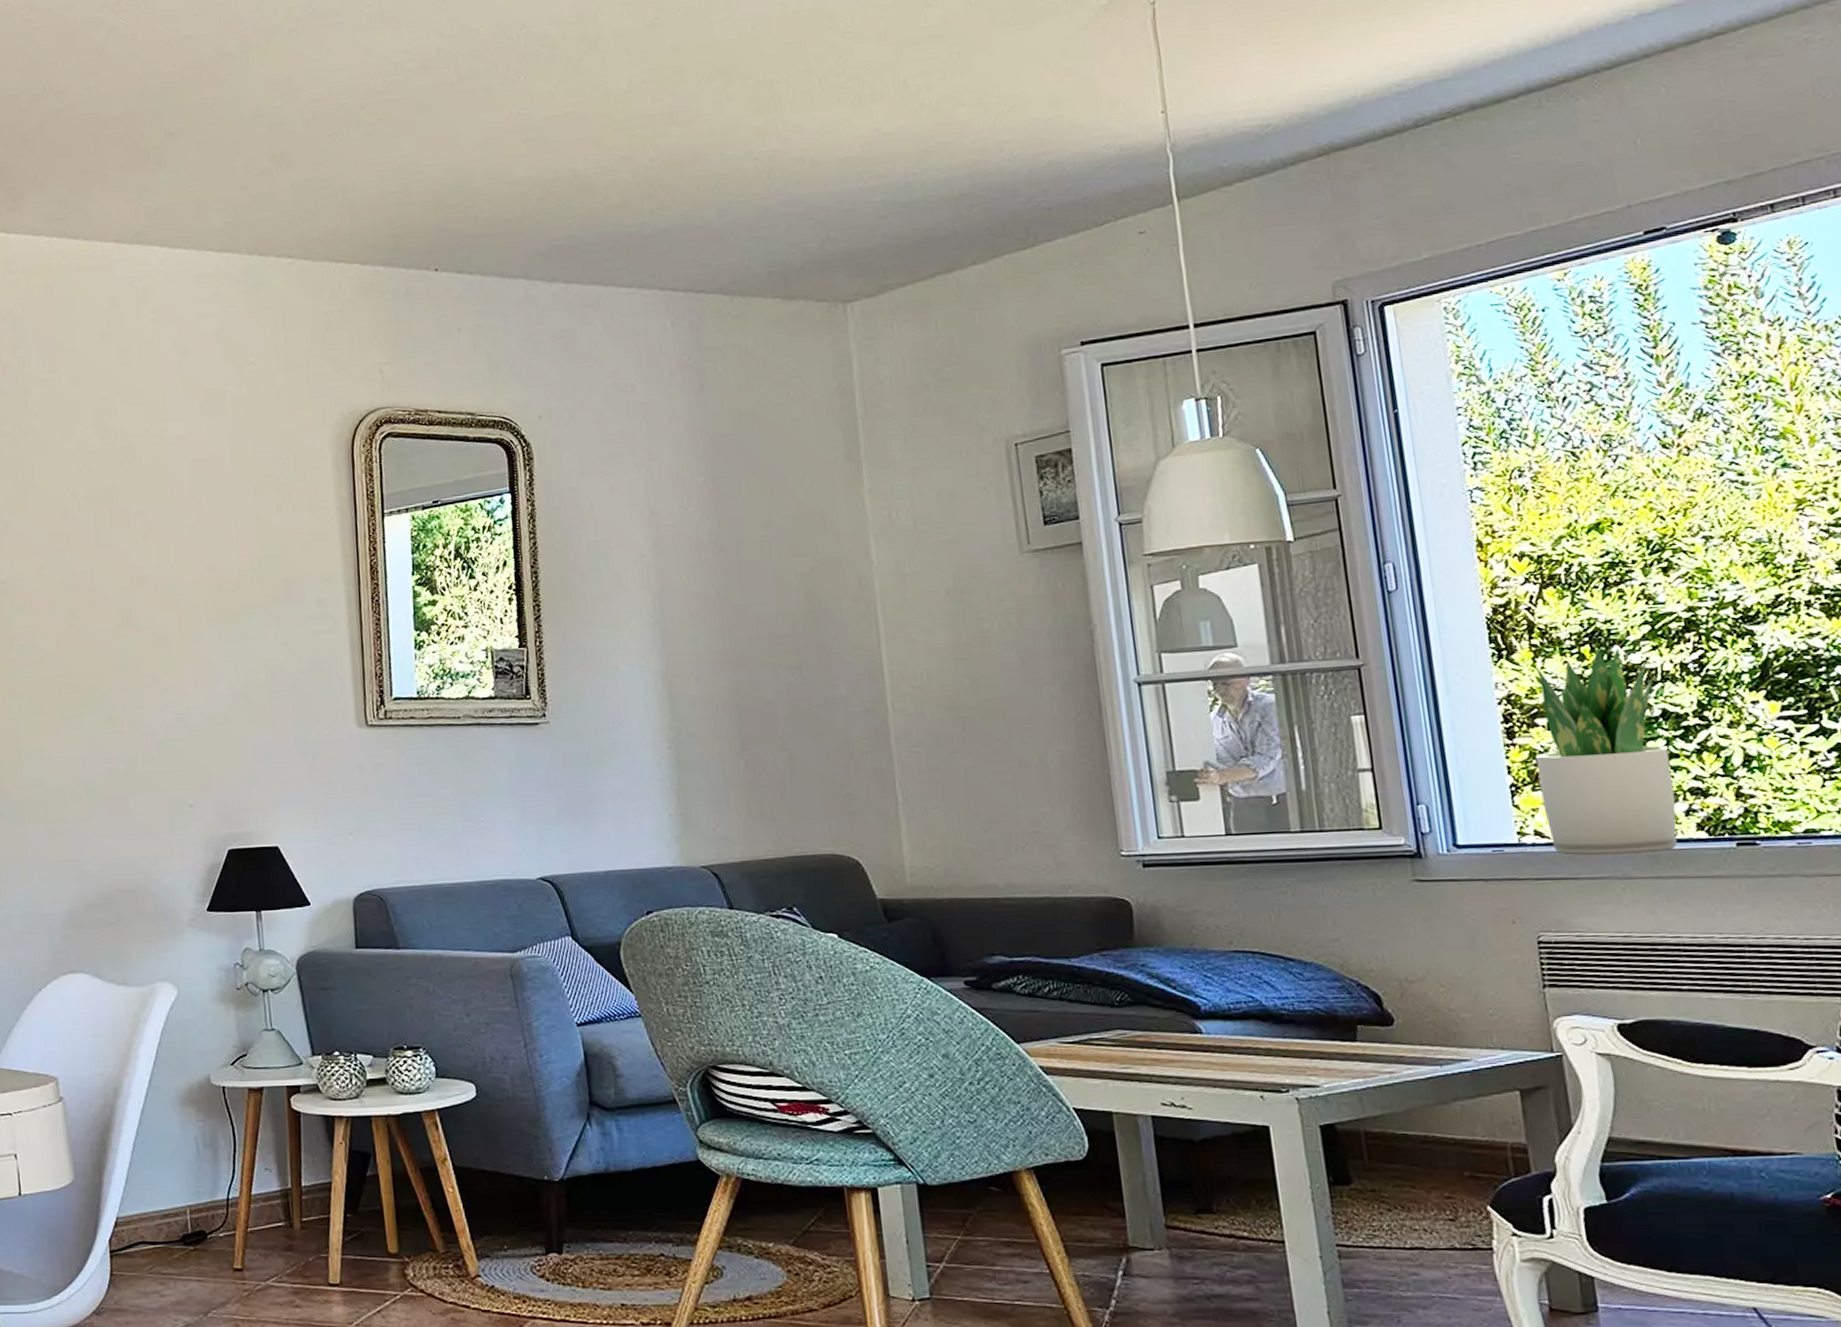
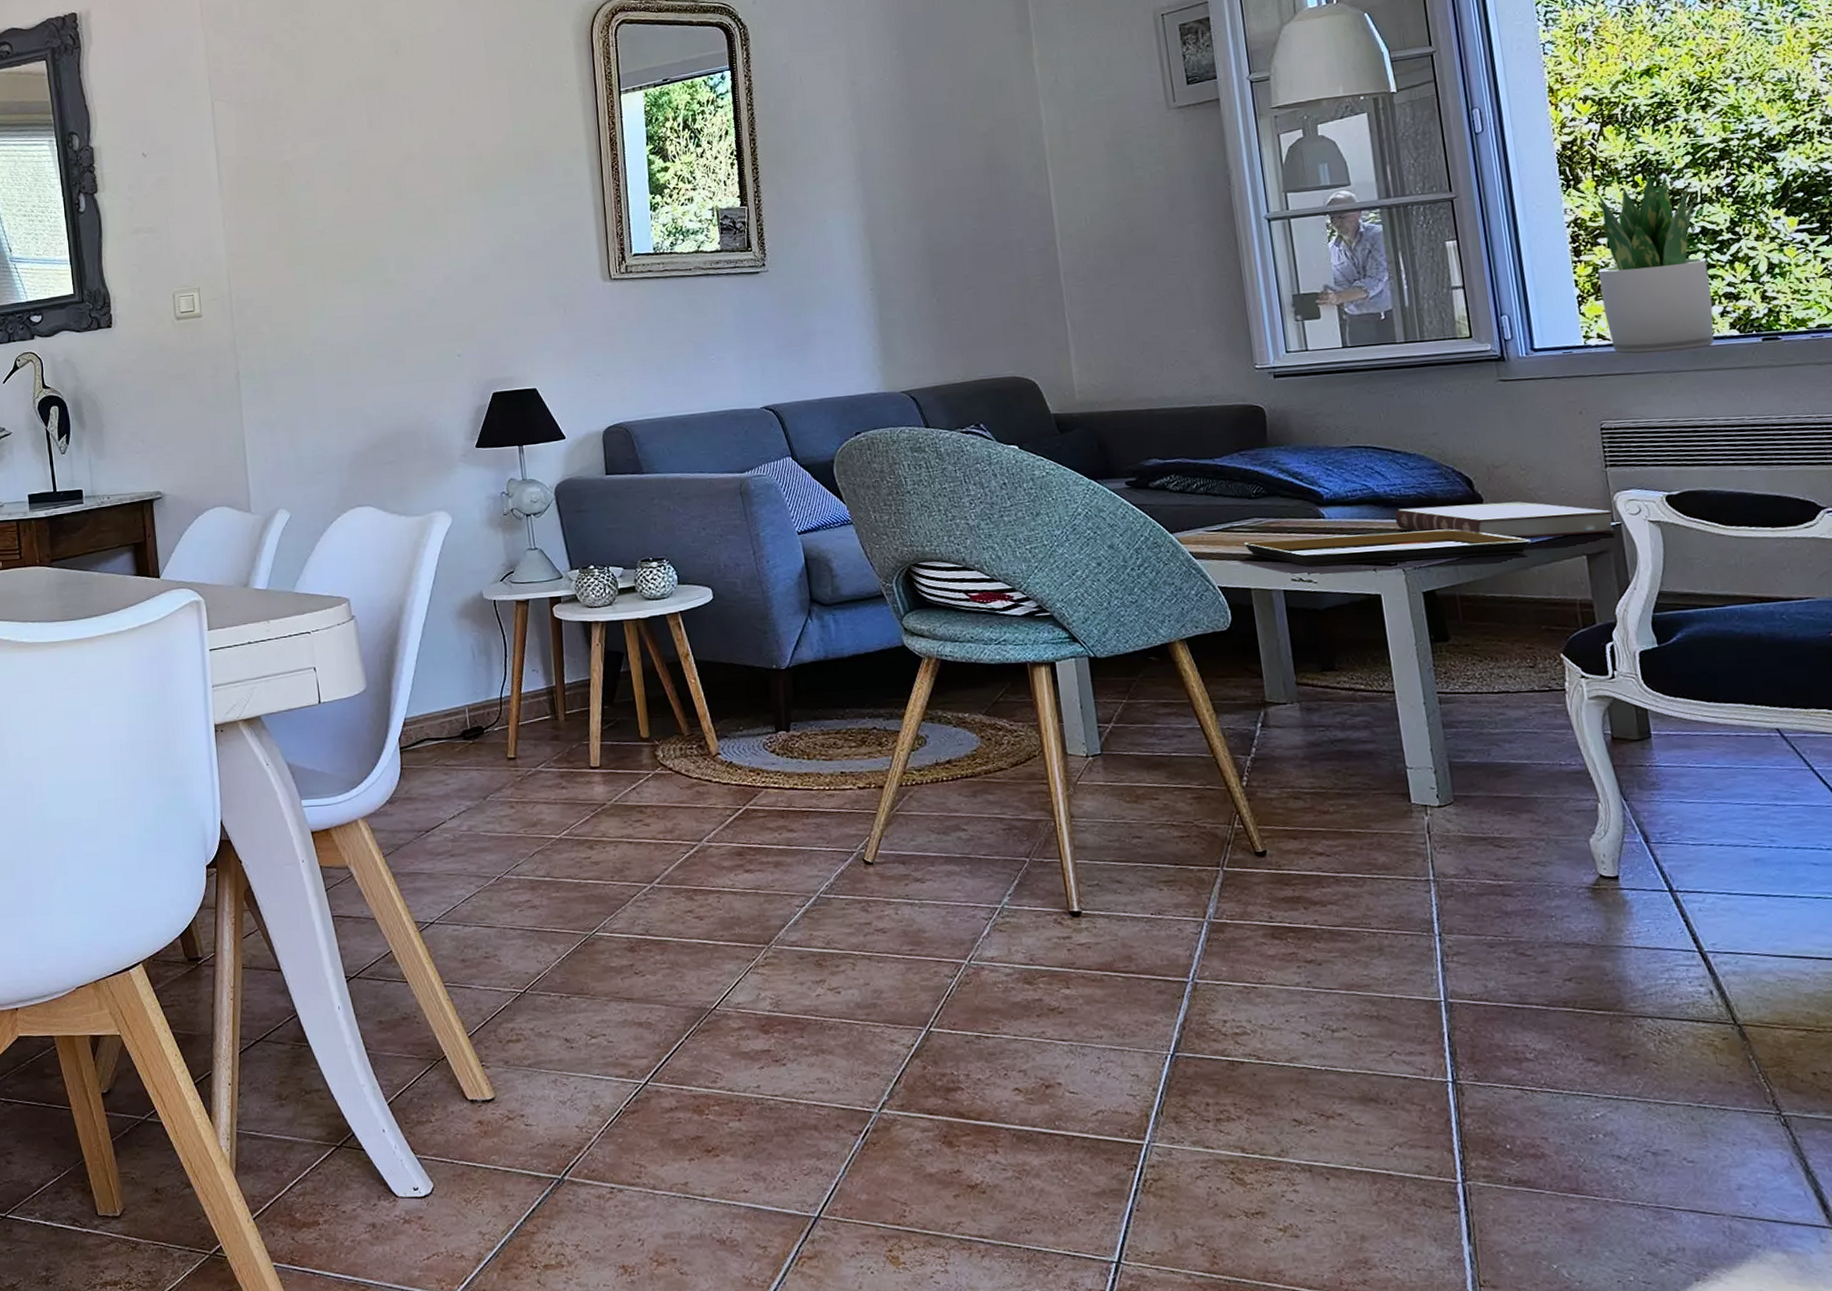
decorative tray: none [1104,1052,1451,1089] -> present [1243,529,1531,566]
book: none [1286,1023,1555,1068] -> present [1394,501,1615,539]

